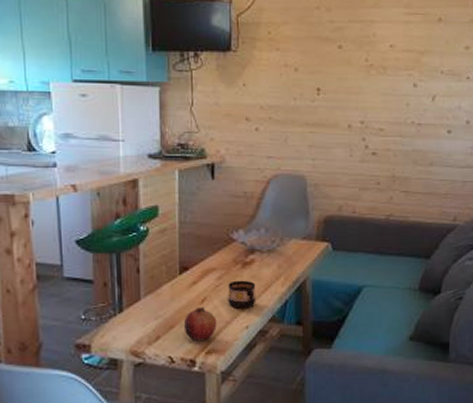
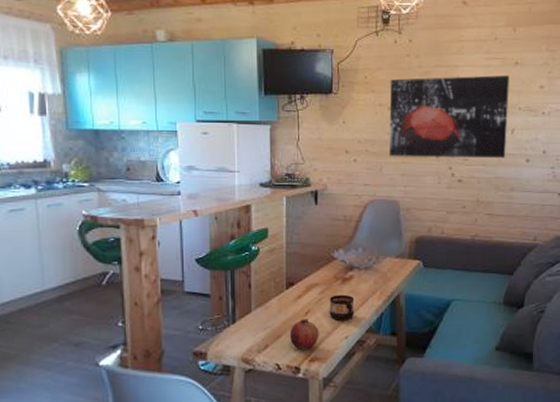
wall art: none [295,33,431,129] -> present [388,75,509,159]

